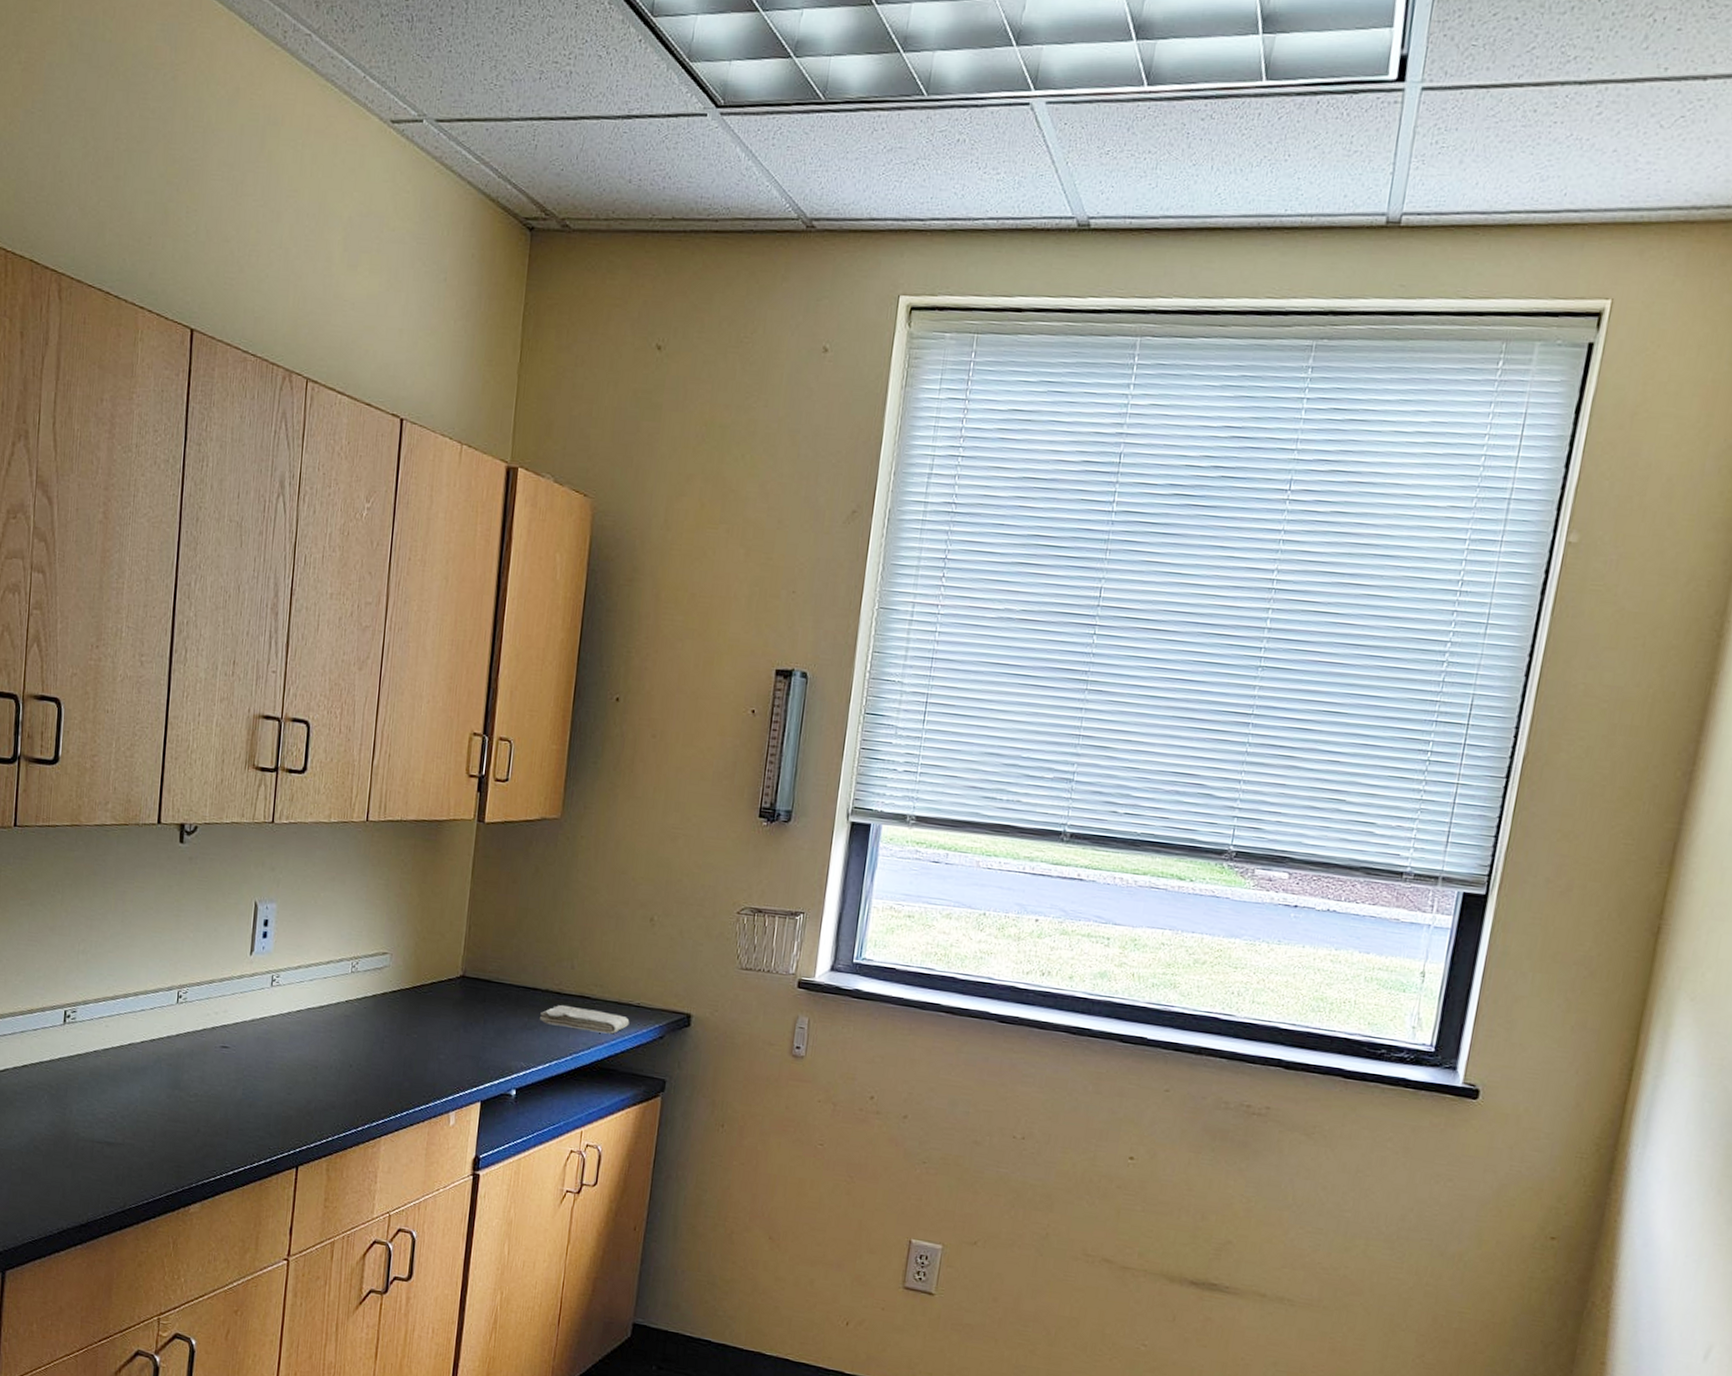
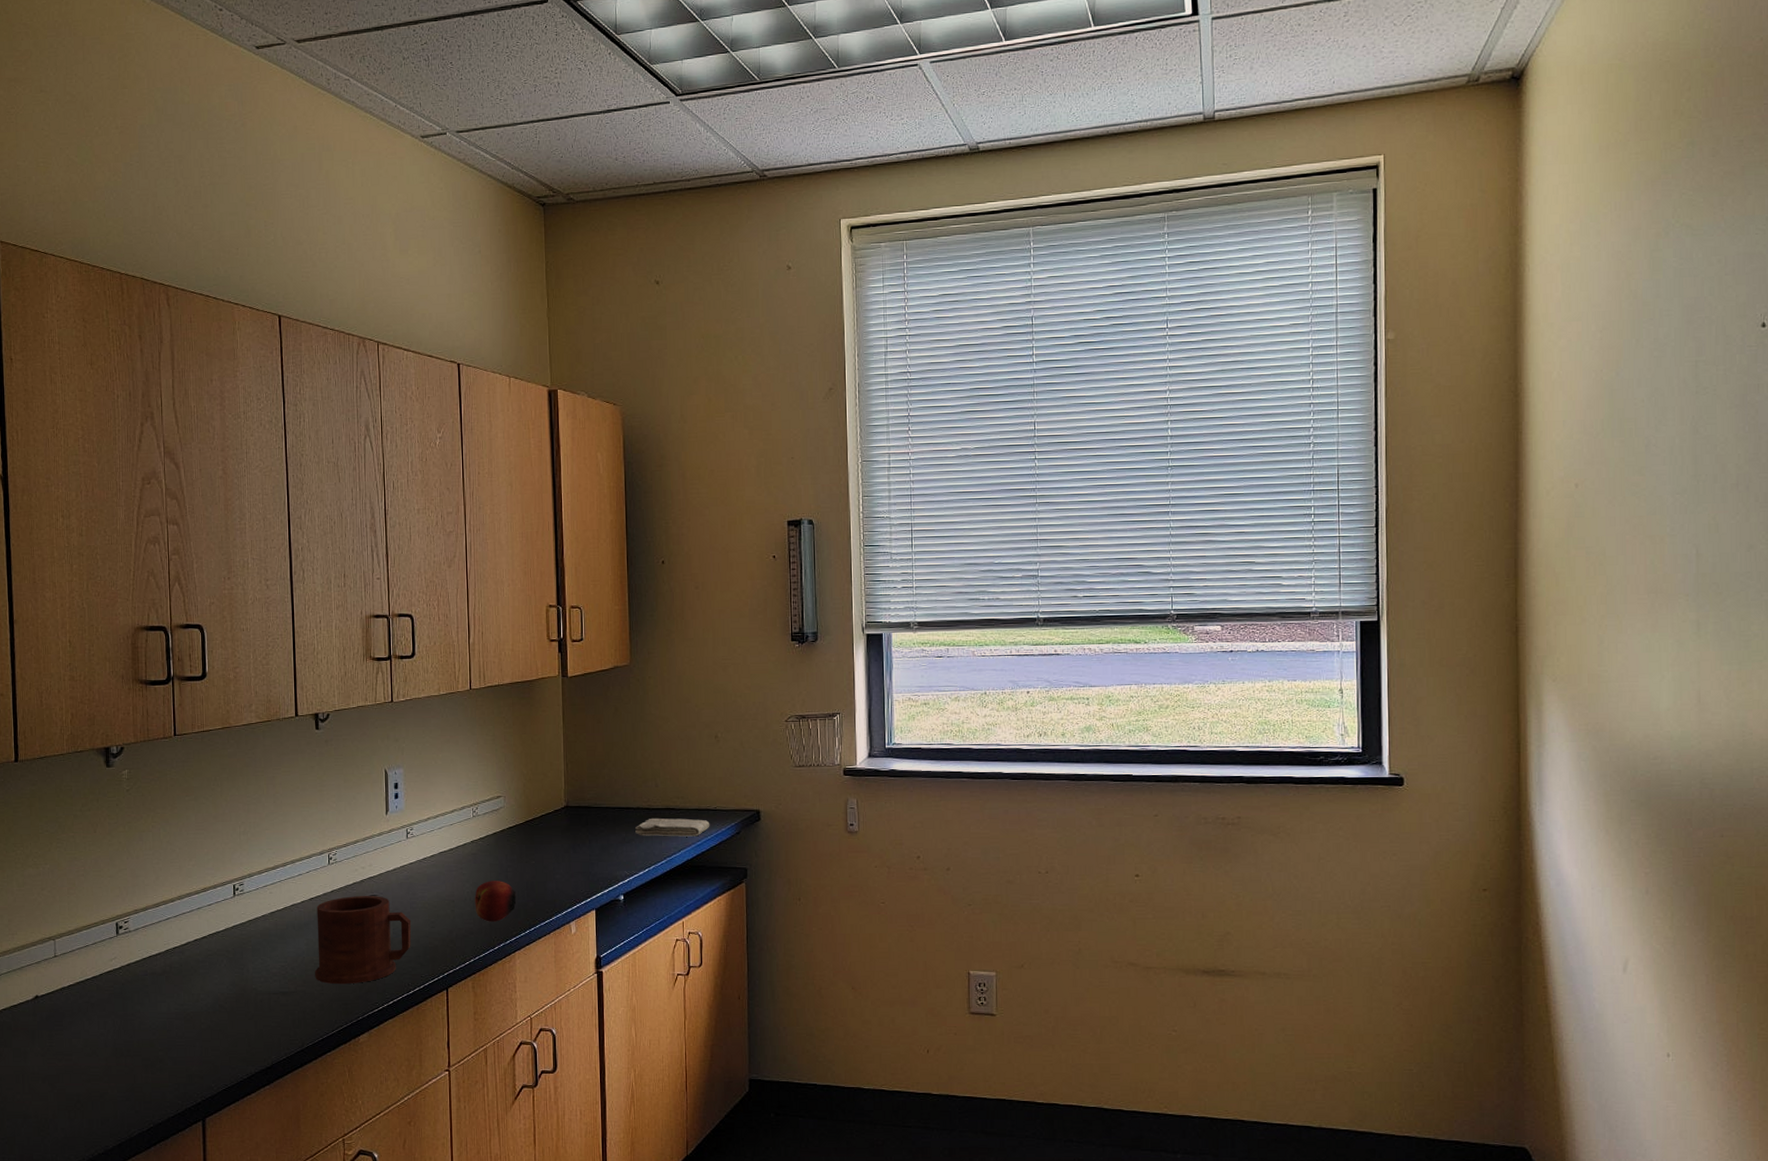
mug: none [147,1043,265,1146] -> present [315,896,412,985]
apple: none [340,1050,391,1099] -> present [475,881,517,922]

